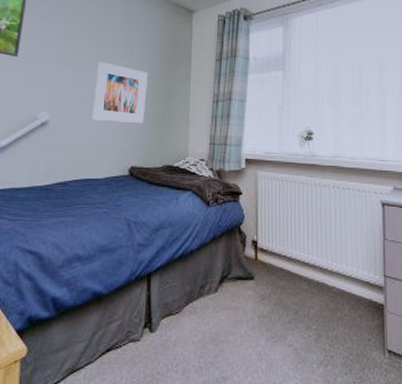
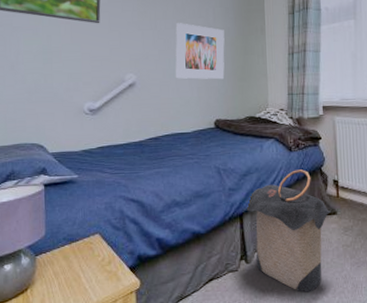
laundry hamper: none [154,227,248,370] -> present [245,169,331,293]

